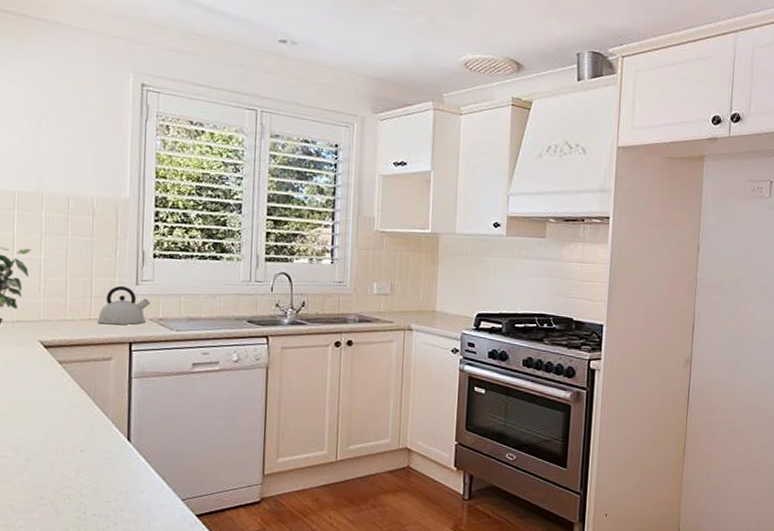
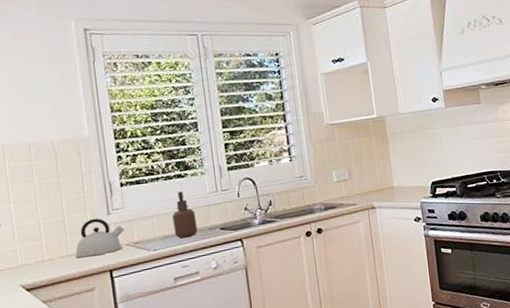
soap dispenser: none [200,274,225,324] -> present [172,191,198,239]

